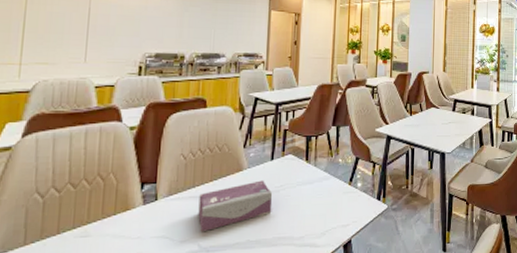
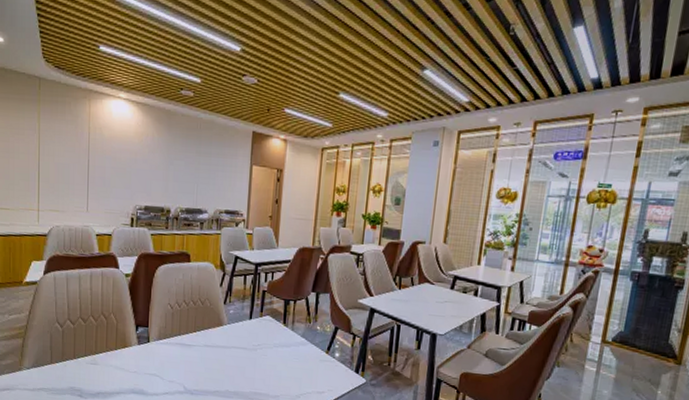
tissue box: present [198,180,273,232] -> none [183,337,251,377]

